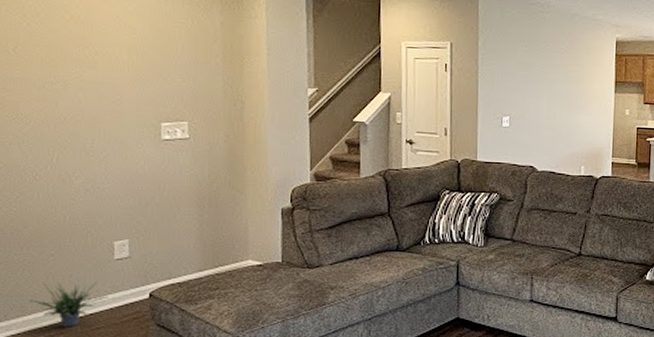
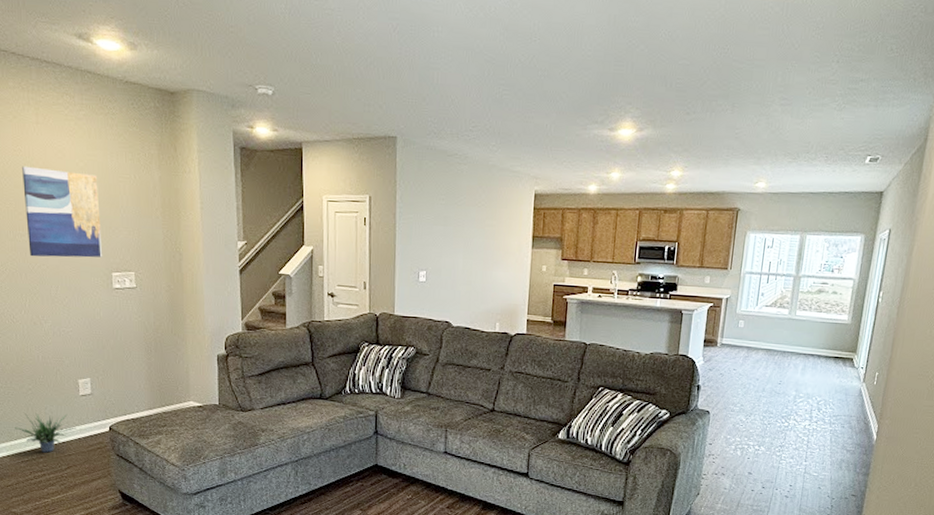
wall art: none [58,9,151,107] -> present [22,166,103,258]

